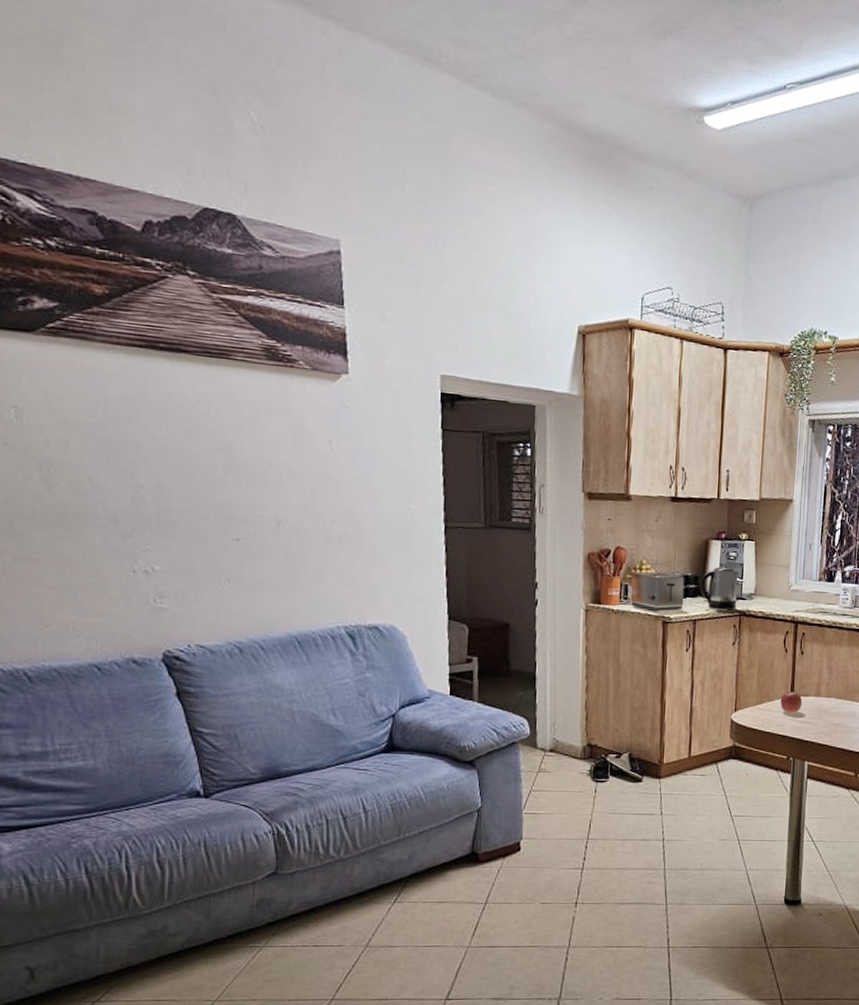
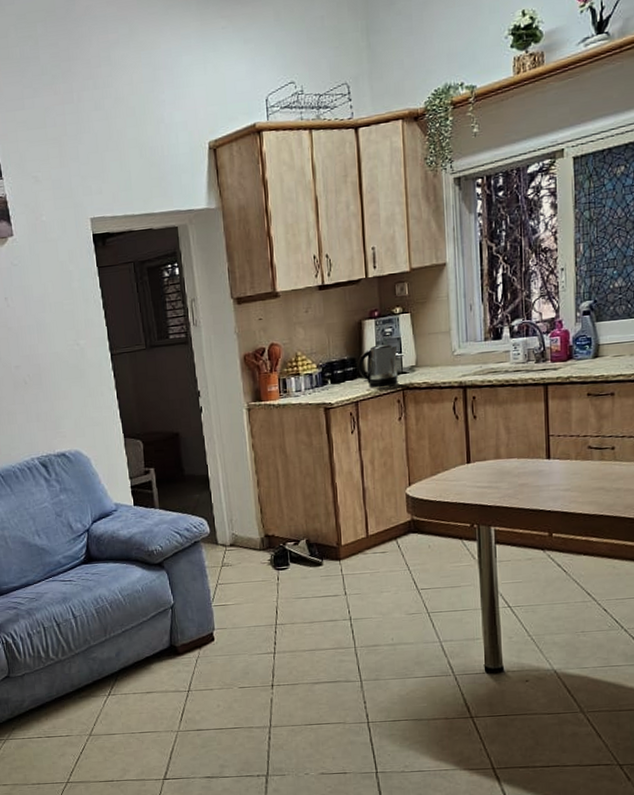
toaster: present [630,571,685,611] -> none [288,360,344,399]
fruit: present [780,690,803,713] -> none [456,456,481,480]

